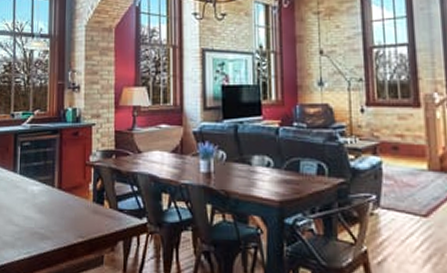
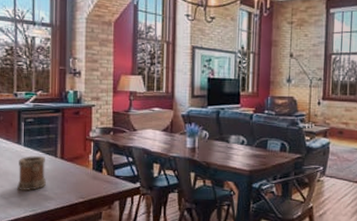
mug: none [12,185,43,229] -> present [17,155,47,191]

